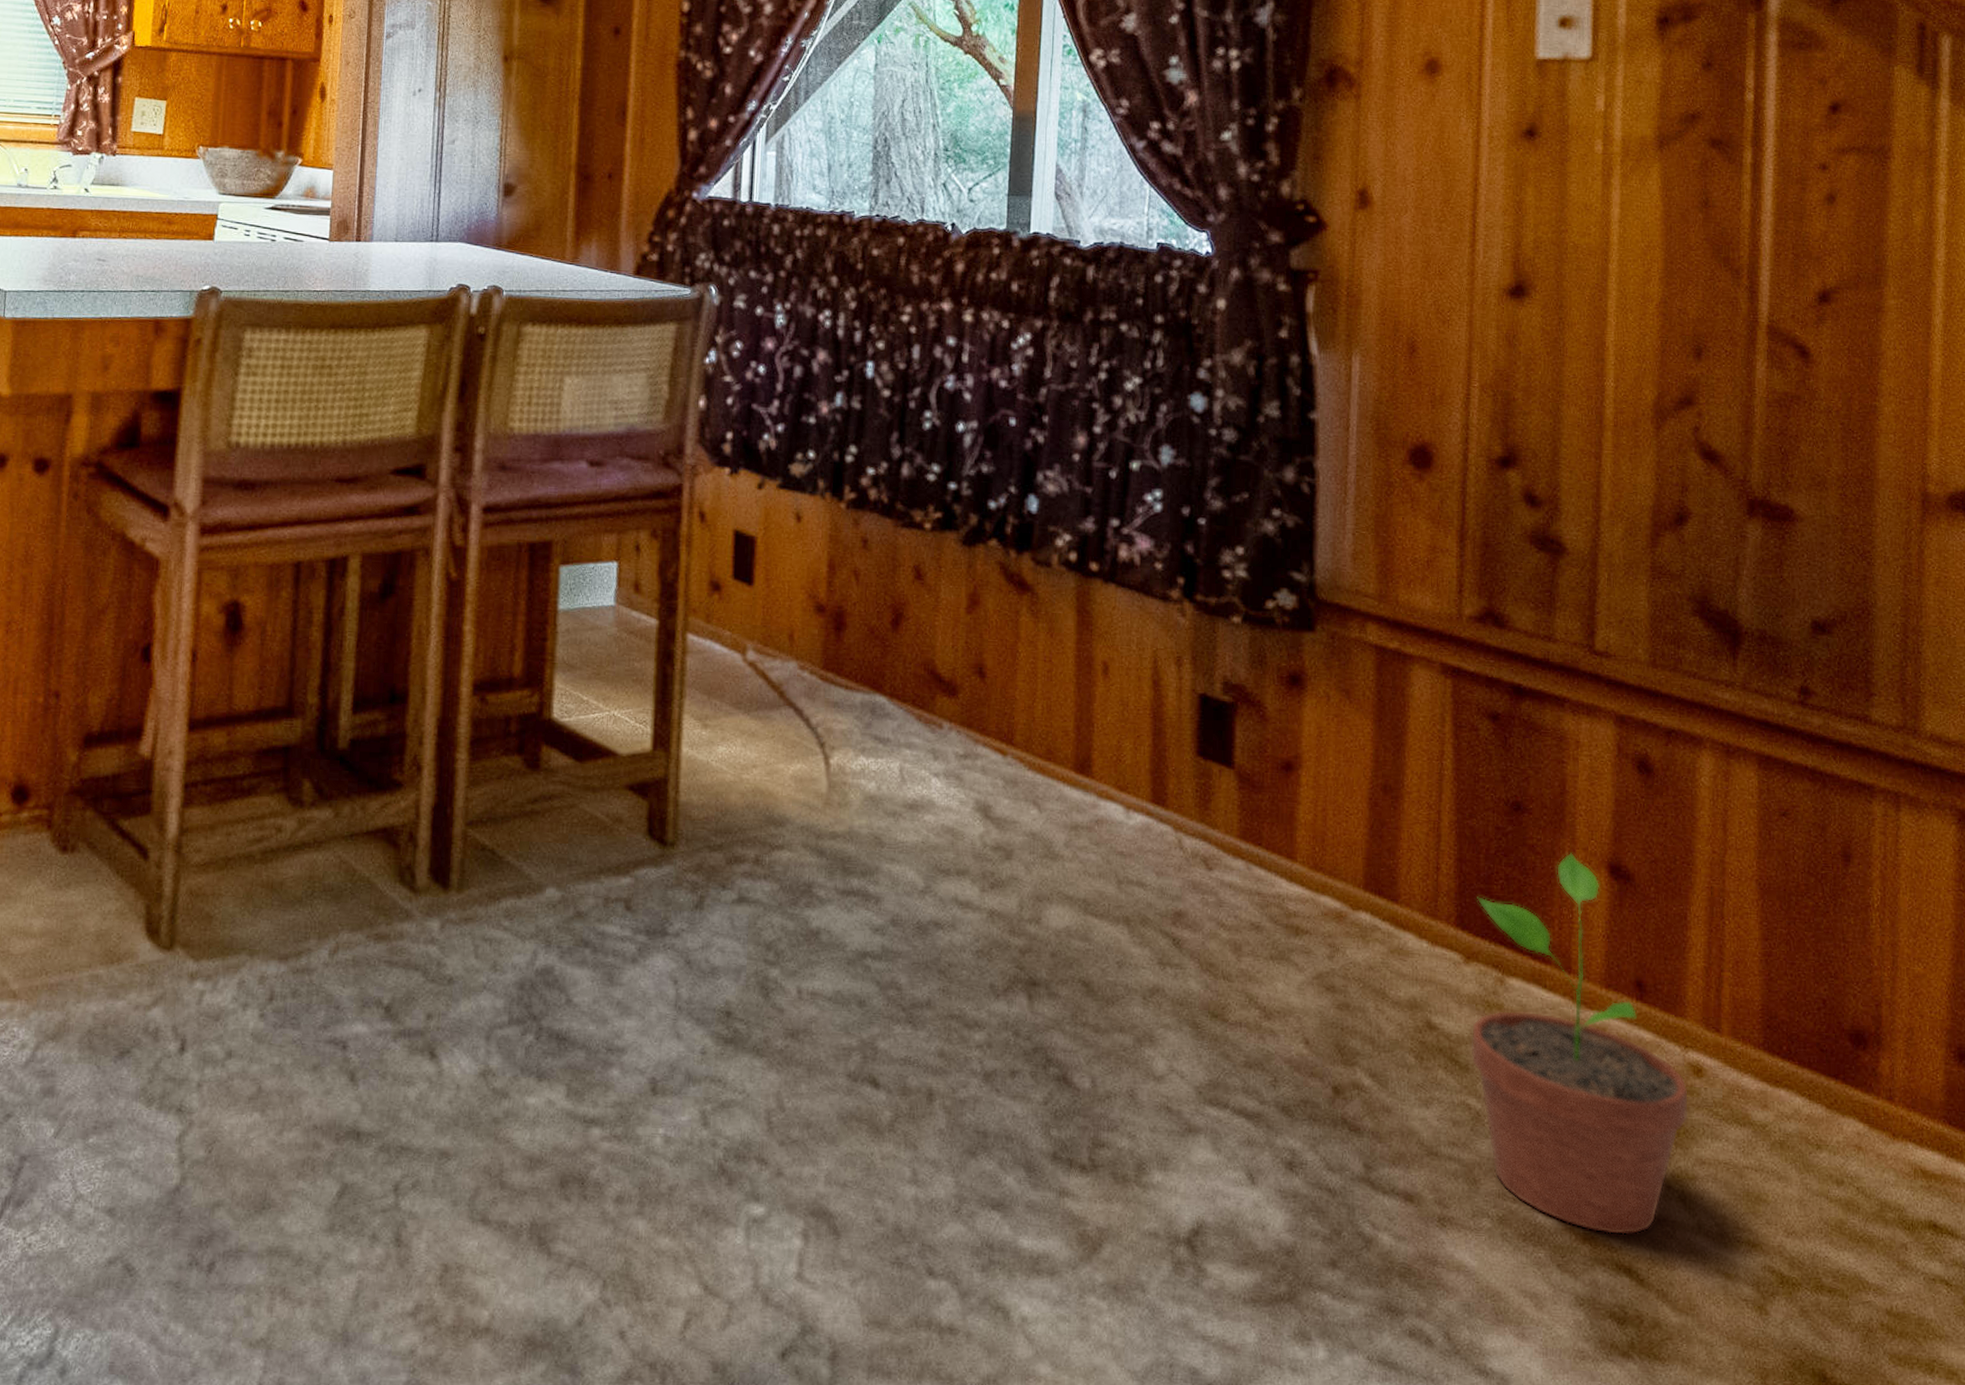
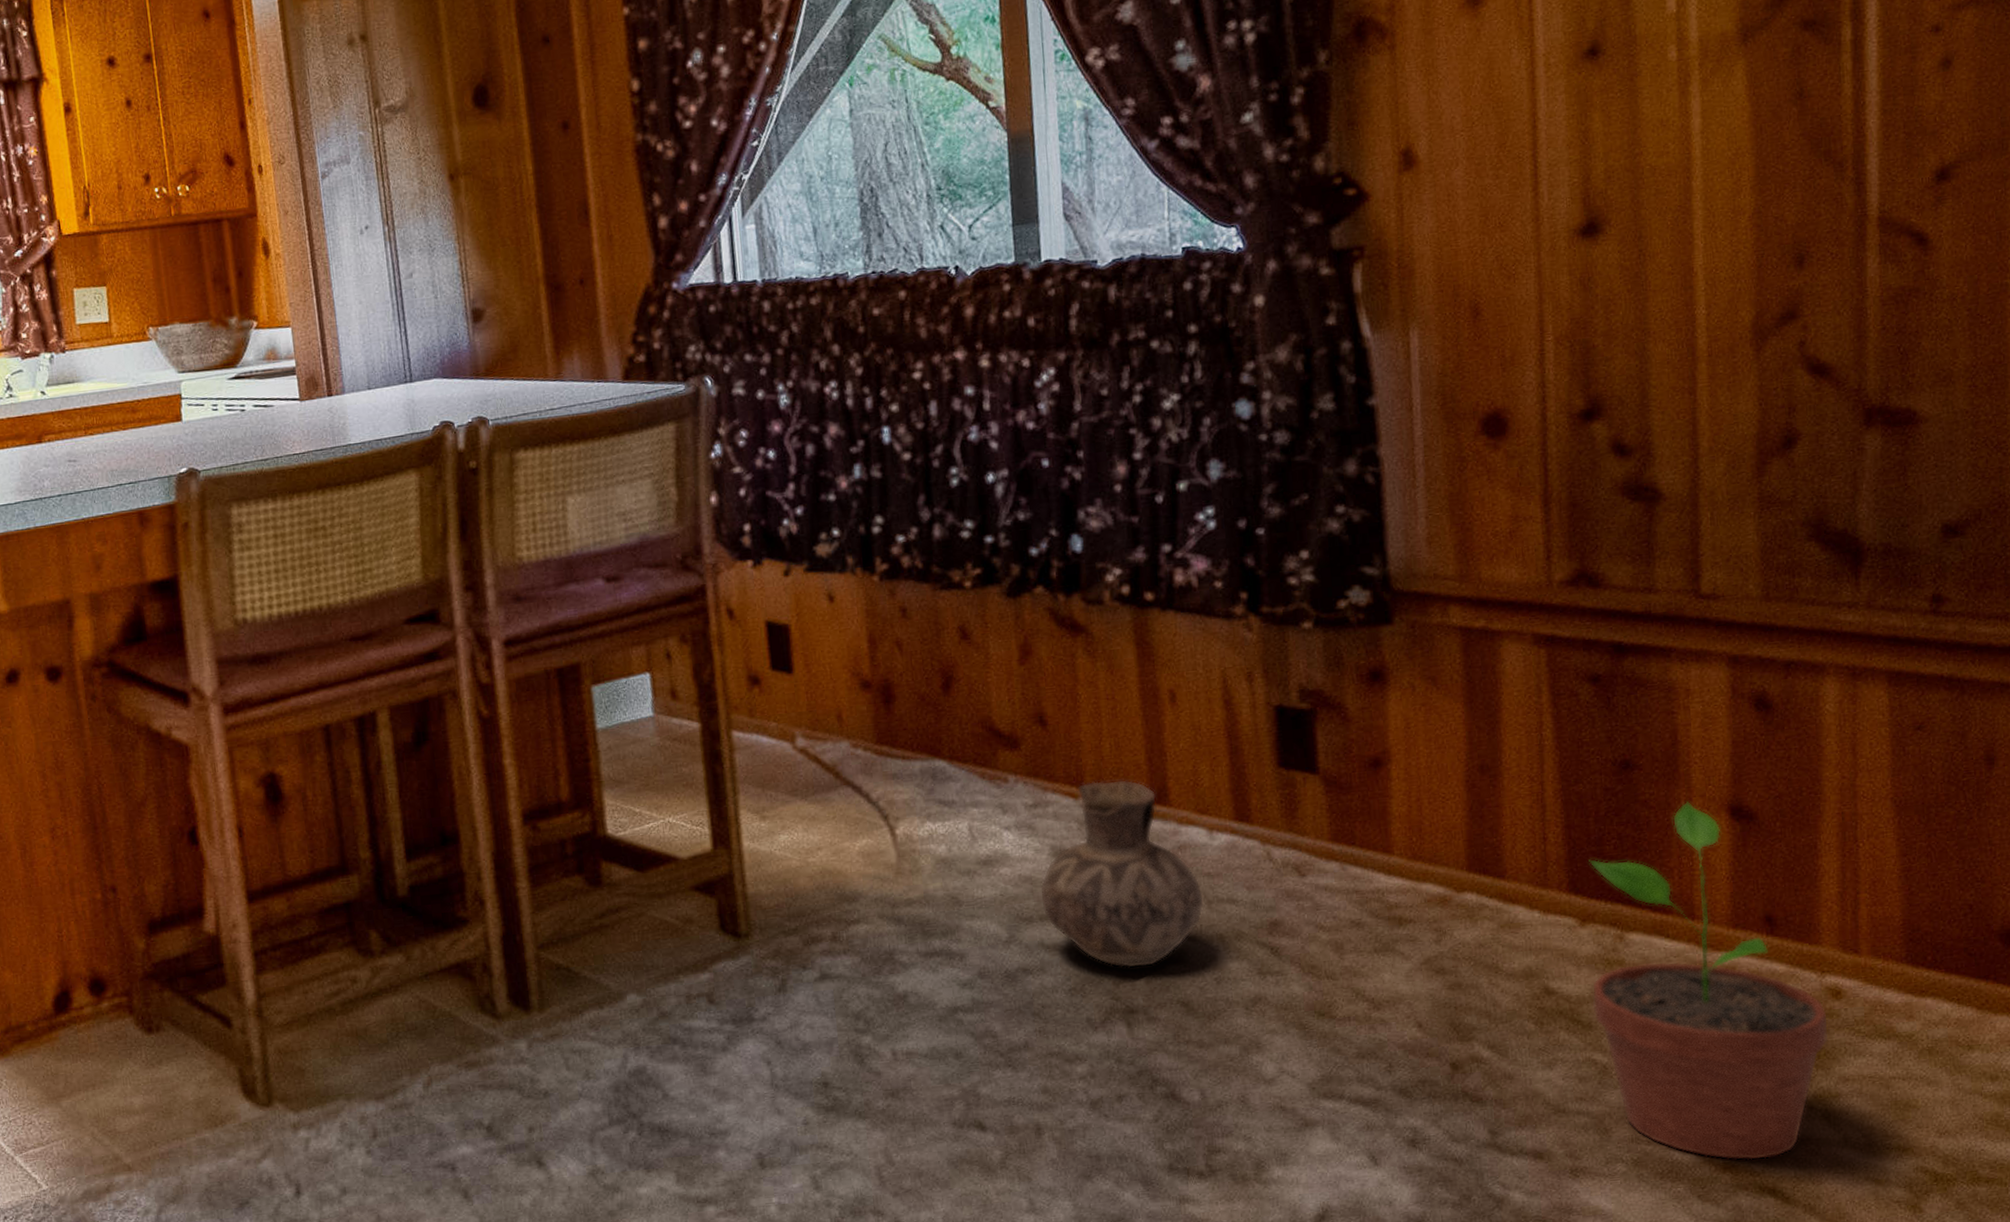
ceramic jug: none [959,741,1114,940] -> present [1039,779,1204,969]

